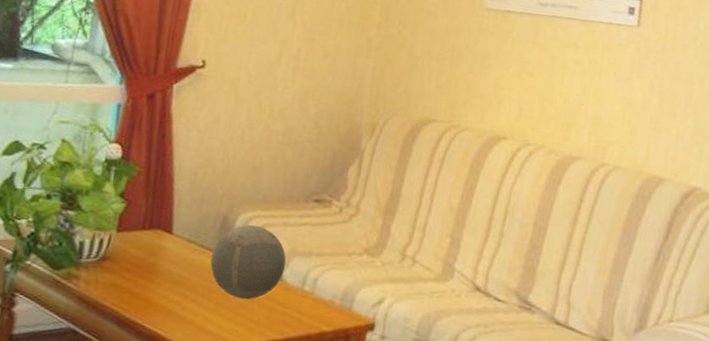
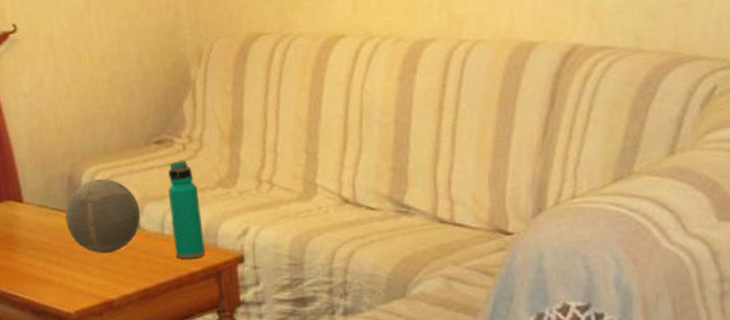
water bottle: none [310,222,345,319] -> present [167,160,205,259]

